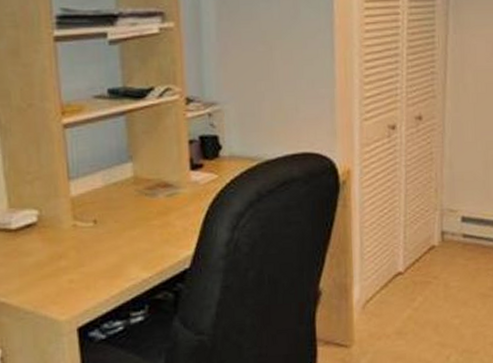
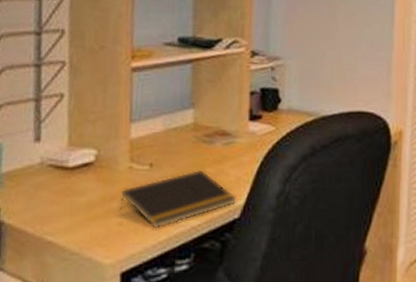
notepad: none [68,222,186,284] -> present [119,169,237,229]

